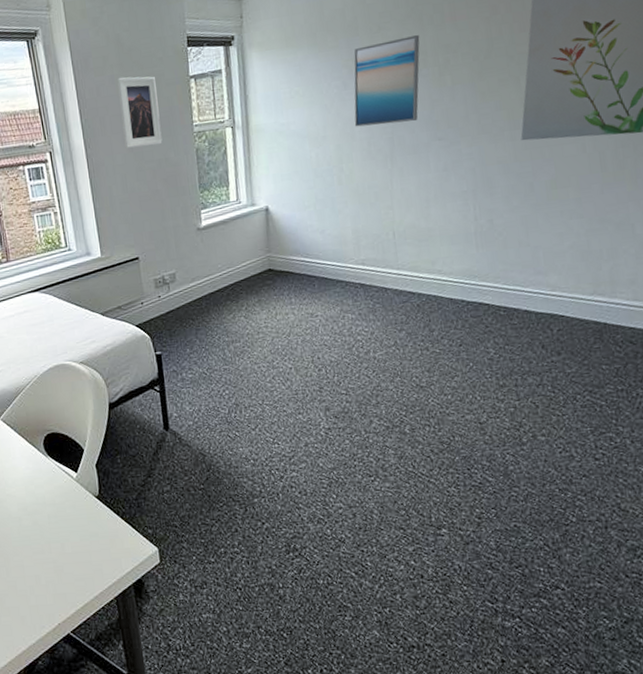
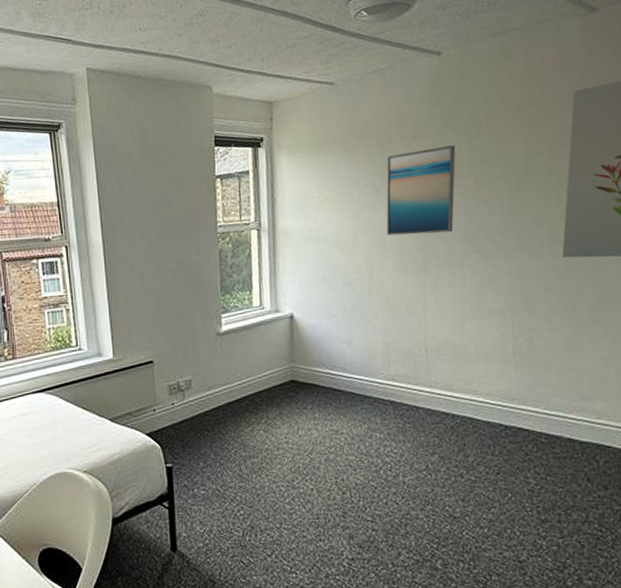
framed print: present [117,76,163,148] -> none [140,173,184,246]

